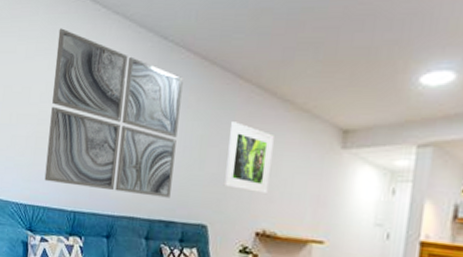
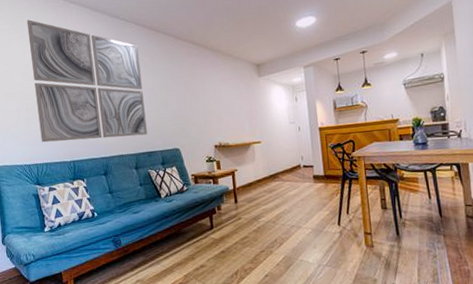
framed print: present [223,121,274,195] -> none [179,71,217,119]

